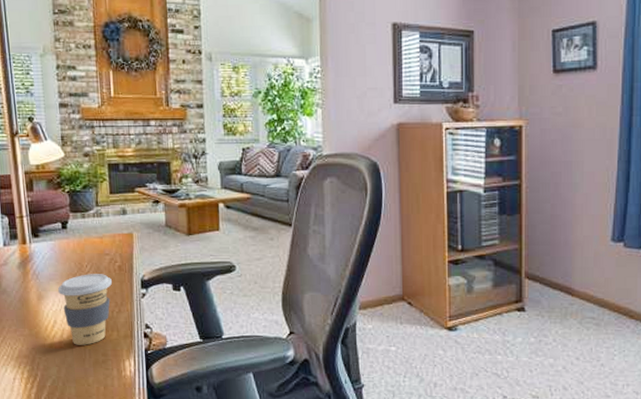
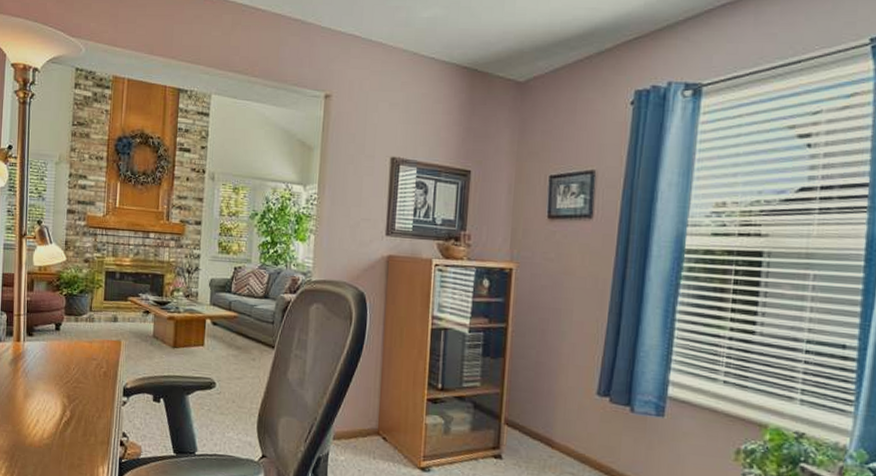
coffee cup: present [58,274,112,345] -> none [44,376,96,448]

